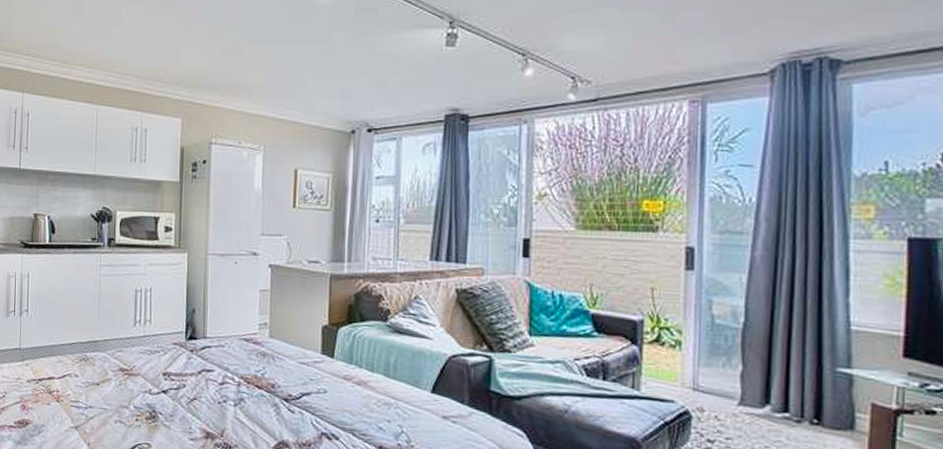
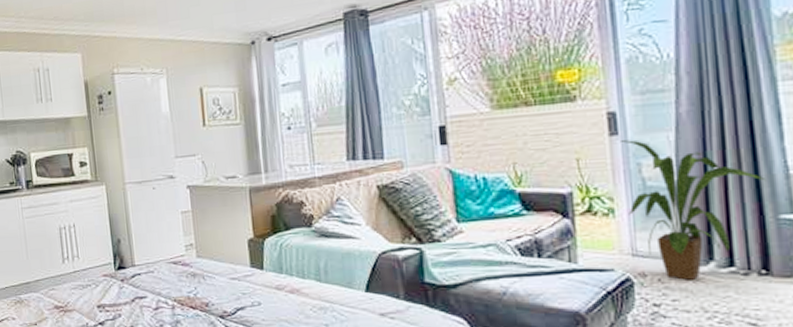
house plant: none [694,276,828,421] -> present [621,140,767,280]

